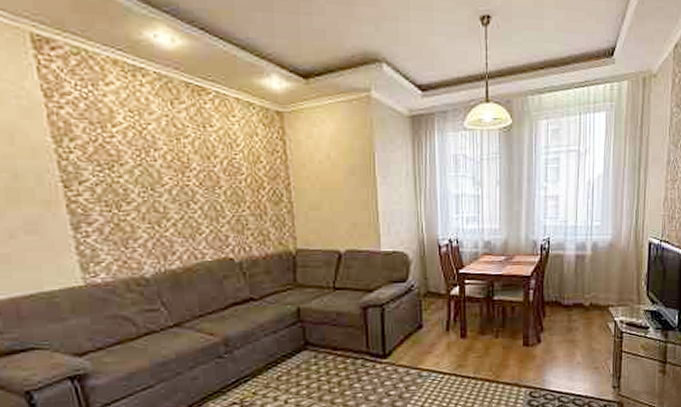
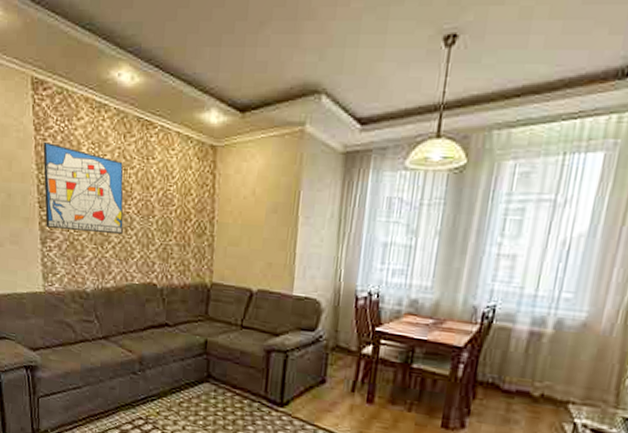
wall art: none [59,109,184,209] -> present [43,141,124,234]

